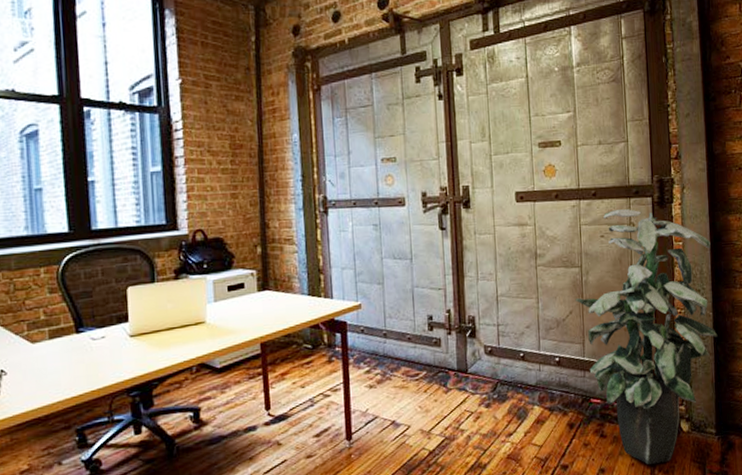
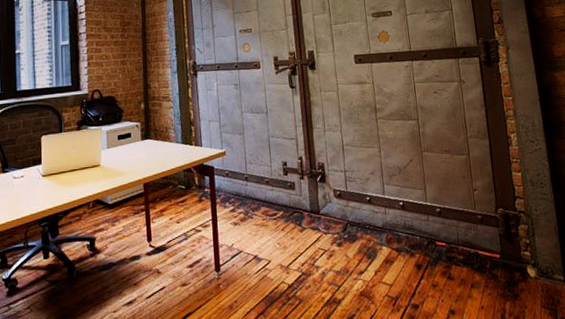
indoor plant: present [575,209,718,465] -> none [414,68,556,309]

